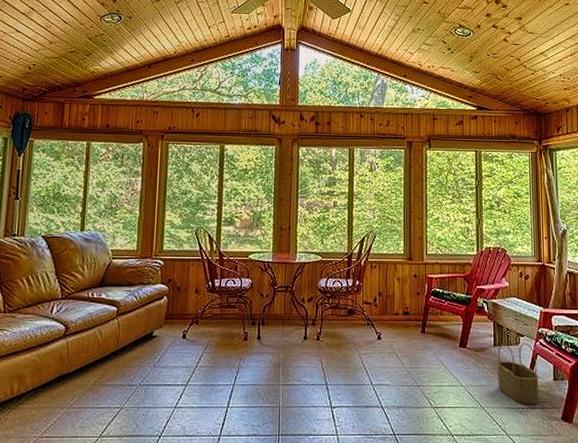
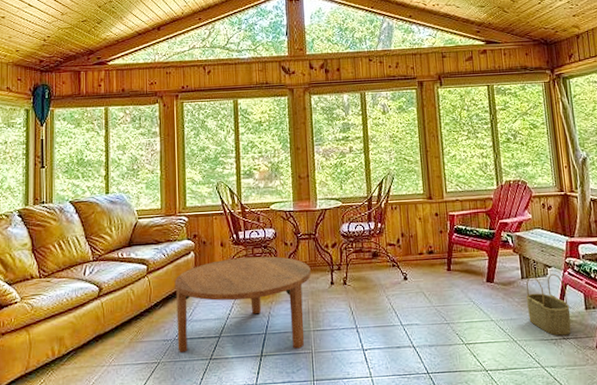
coffee table: none [142,306,285,402] -> present [174,256,311,353]

